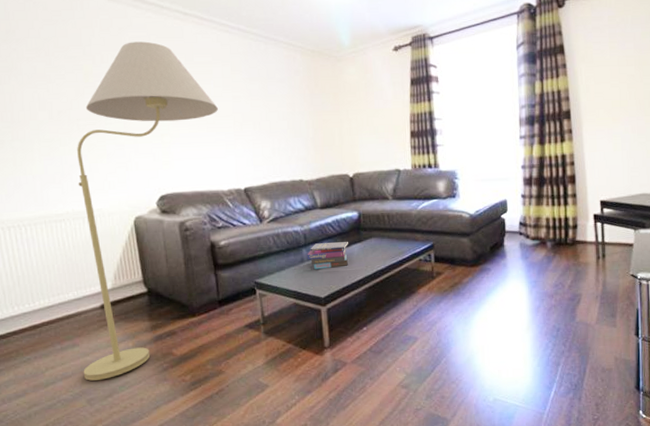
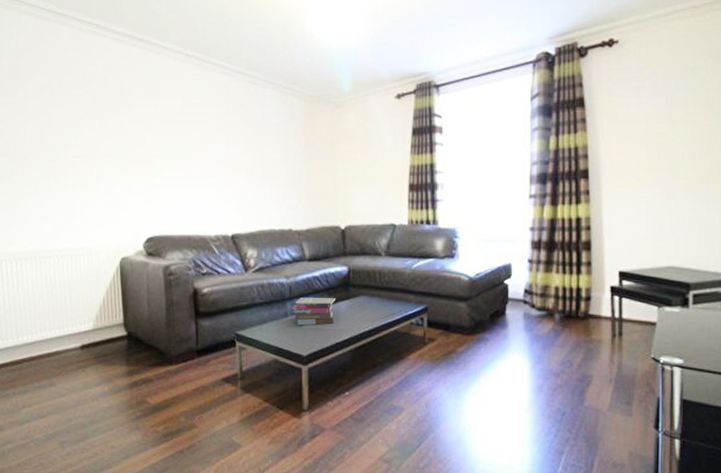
floor lamp: present [77,41,218,381] -> none [58,81,211,423]

